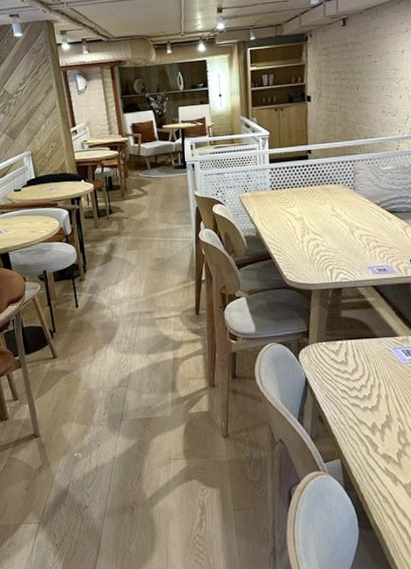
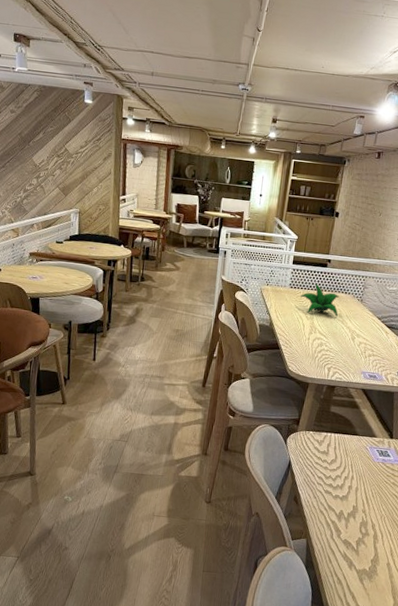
succulent plant: none [284,180,330,213] -> present [300,284,339,316]

